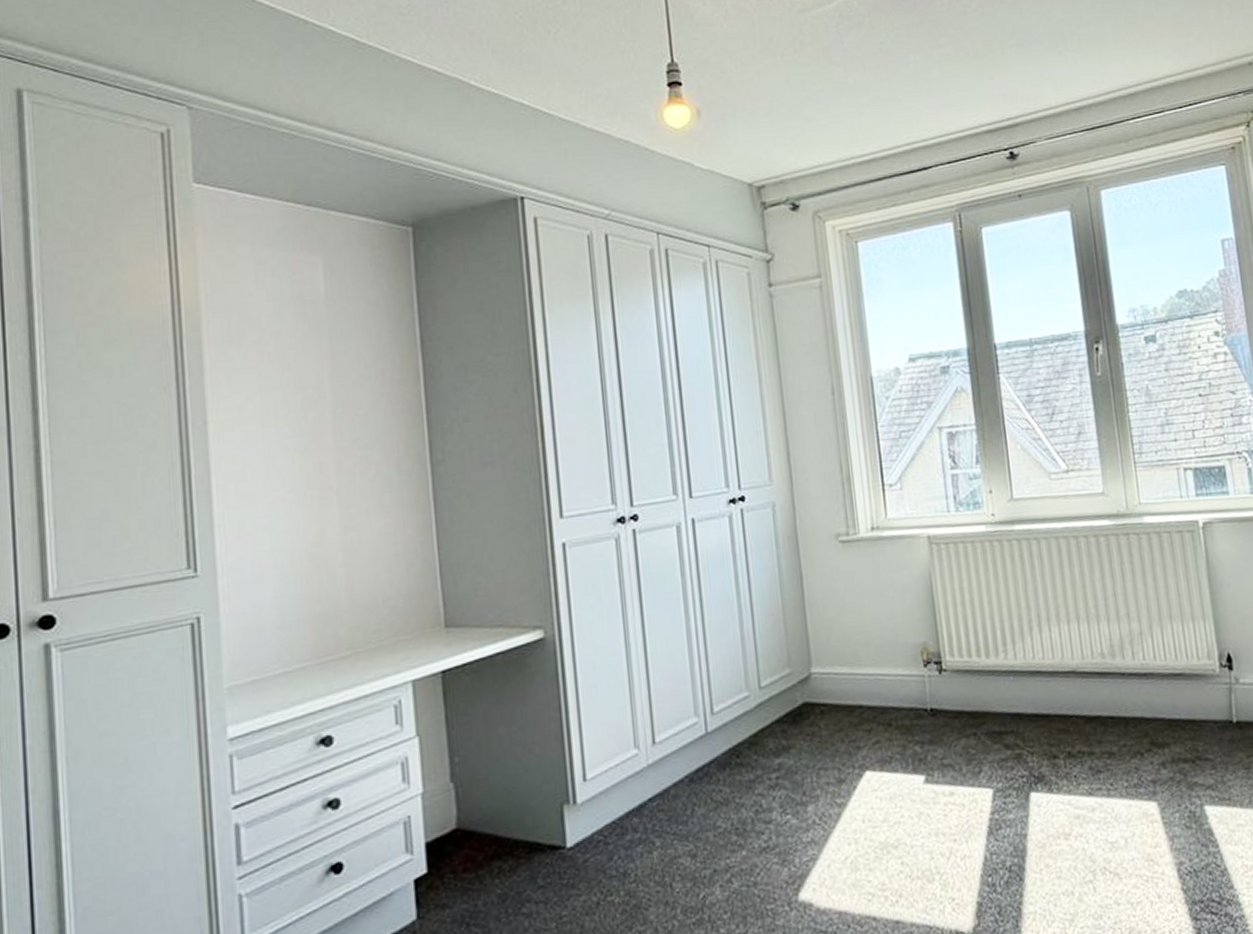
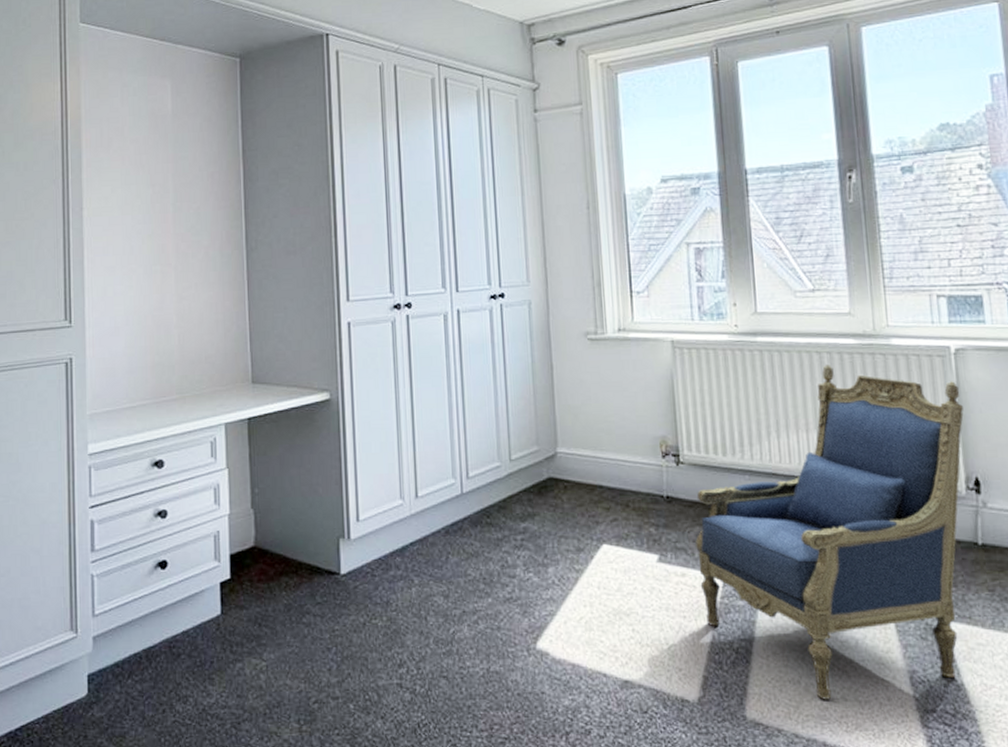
armchair: none [962,549,1219,909] -> present [695,365,964,700]

